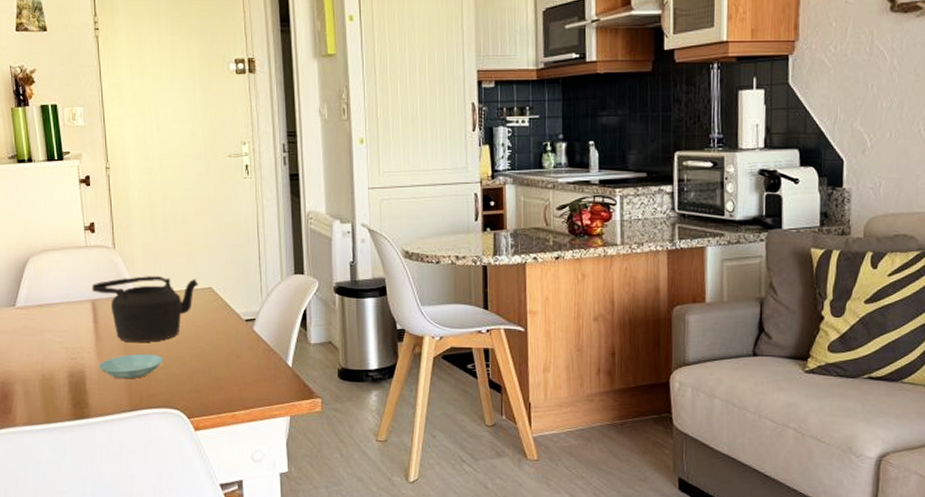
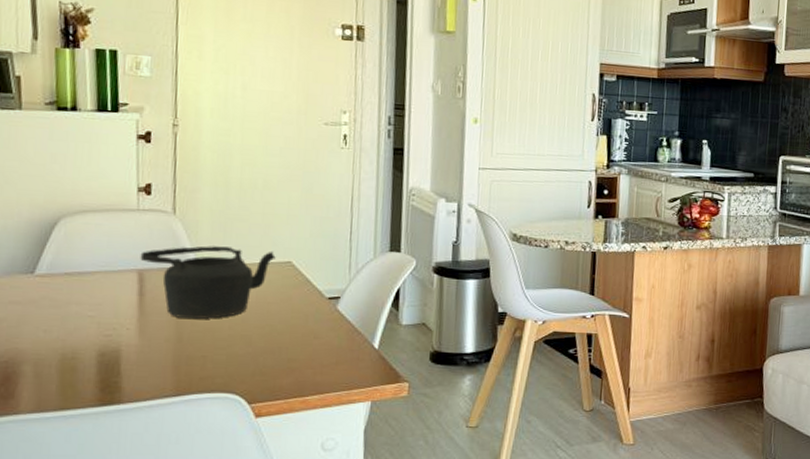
saucer: present [99,353,164,379] -> none [139,331,224,360]

